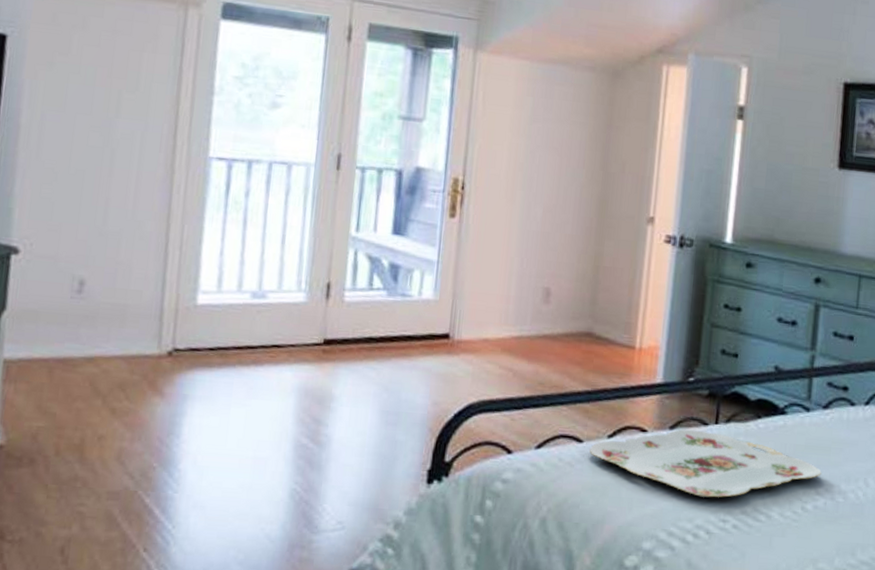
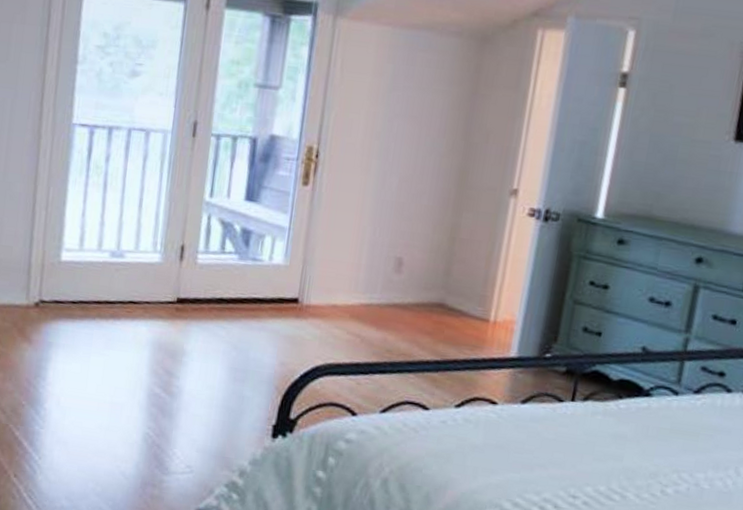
serving tray: present [590,429,822,498] -> none [435,404,687,474]

